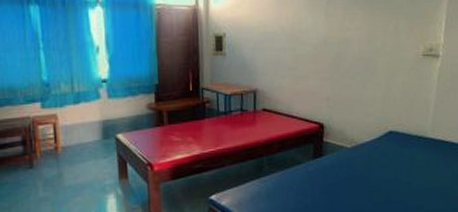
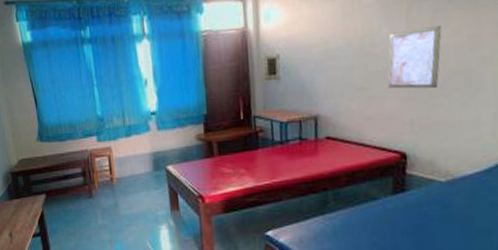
wall art: none [311,21,350,72] -> present [387,25,442,89]

